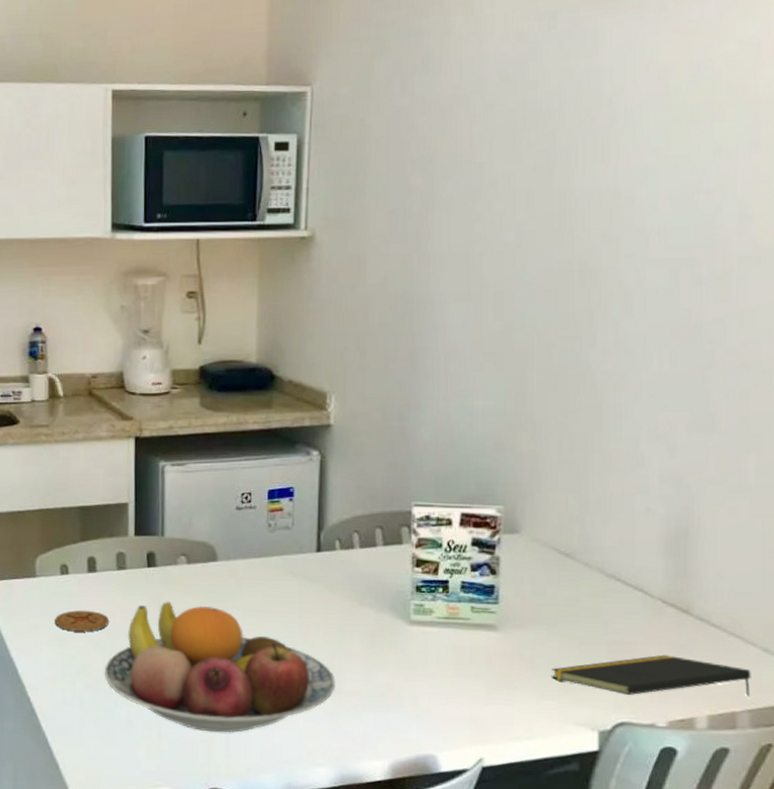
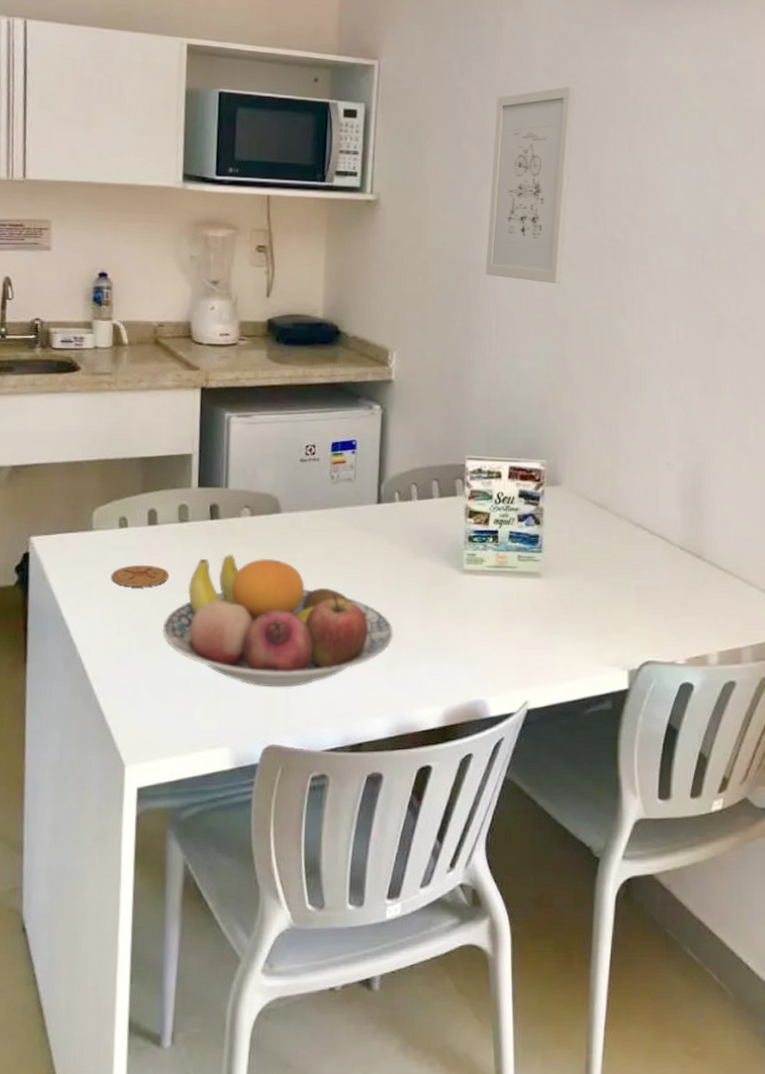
wall art: none [433,92,537,314] -> present [486,86,576,283]
notepad: present [552,654,751,697] -> none [588,597,752,635]

